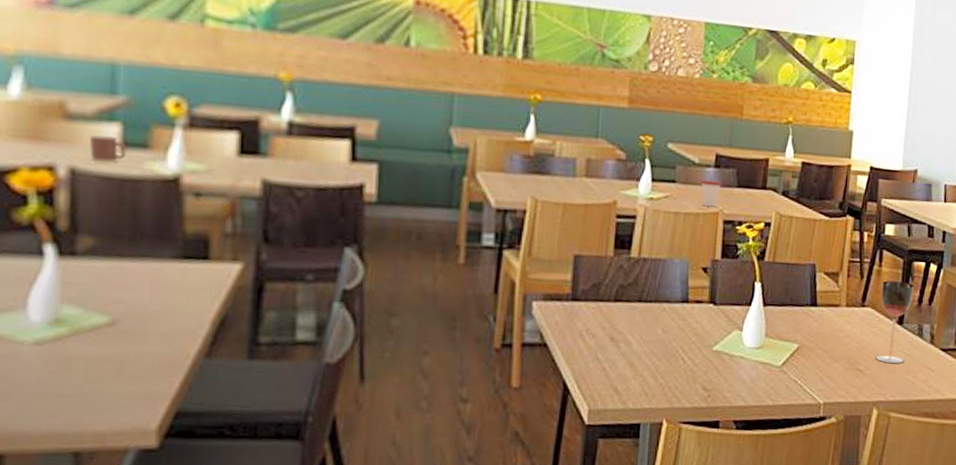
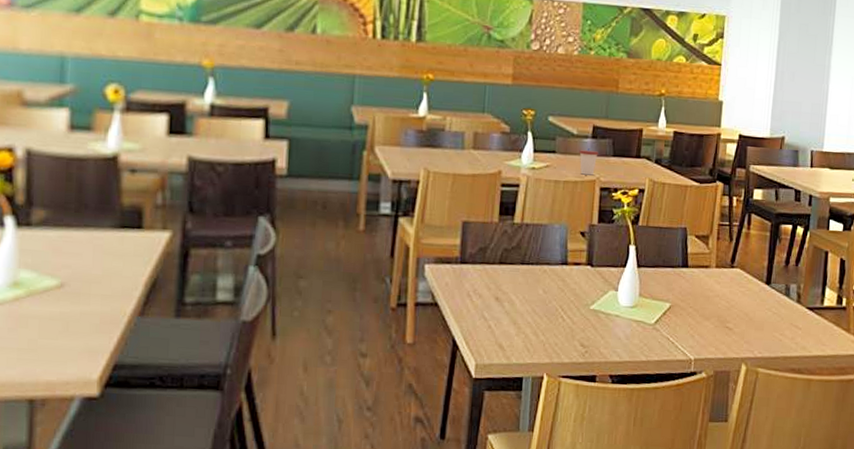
mug: present [89,135,126,164] -> none [42,119,73,145]
wineglass: present [875,280,914,363] -> none [744,243,781,322]

